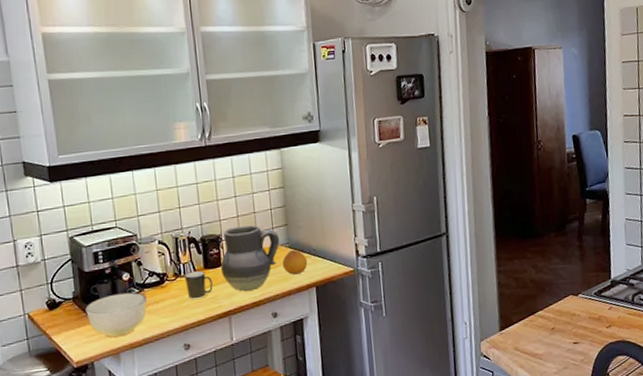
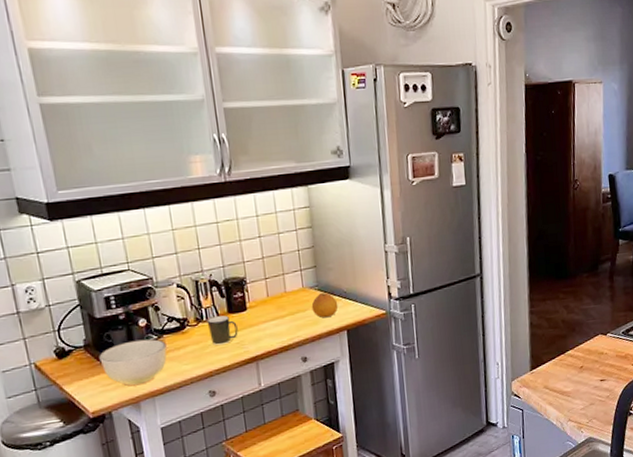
ceramic jug: present [221,225,280,291] -> none [246,267,309,336]

